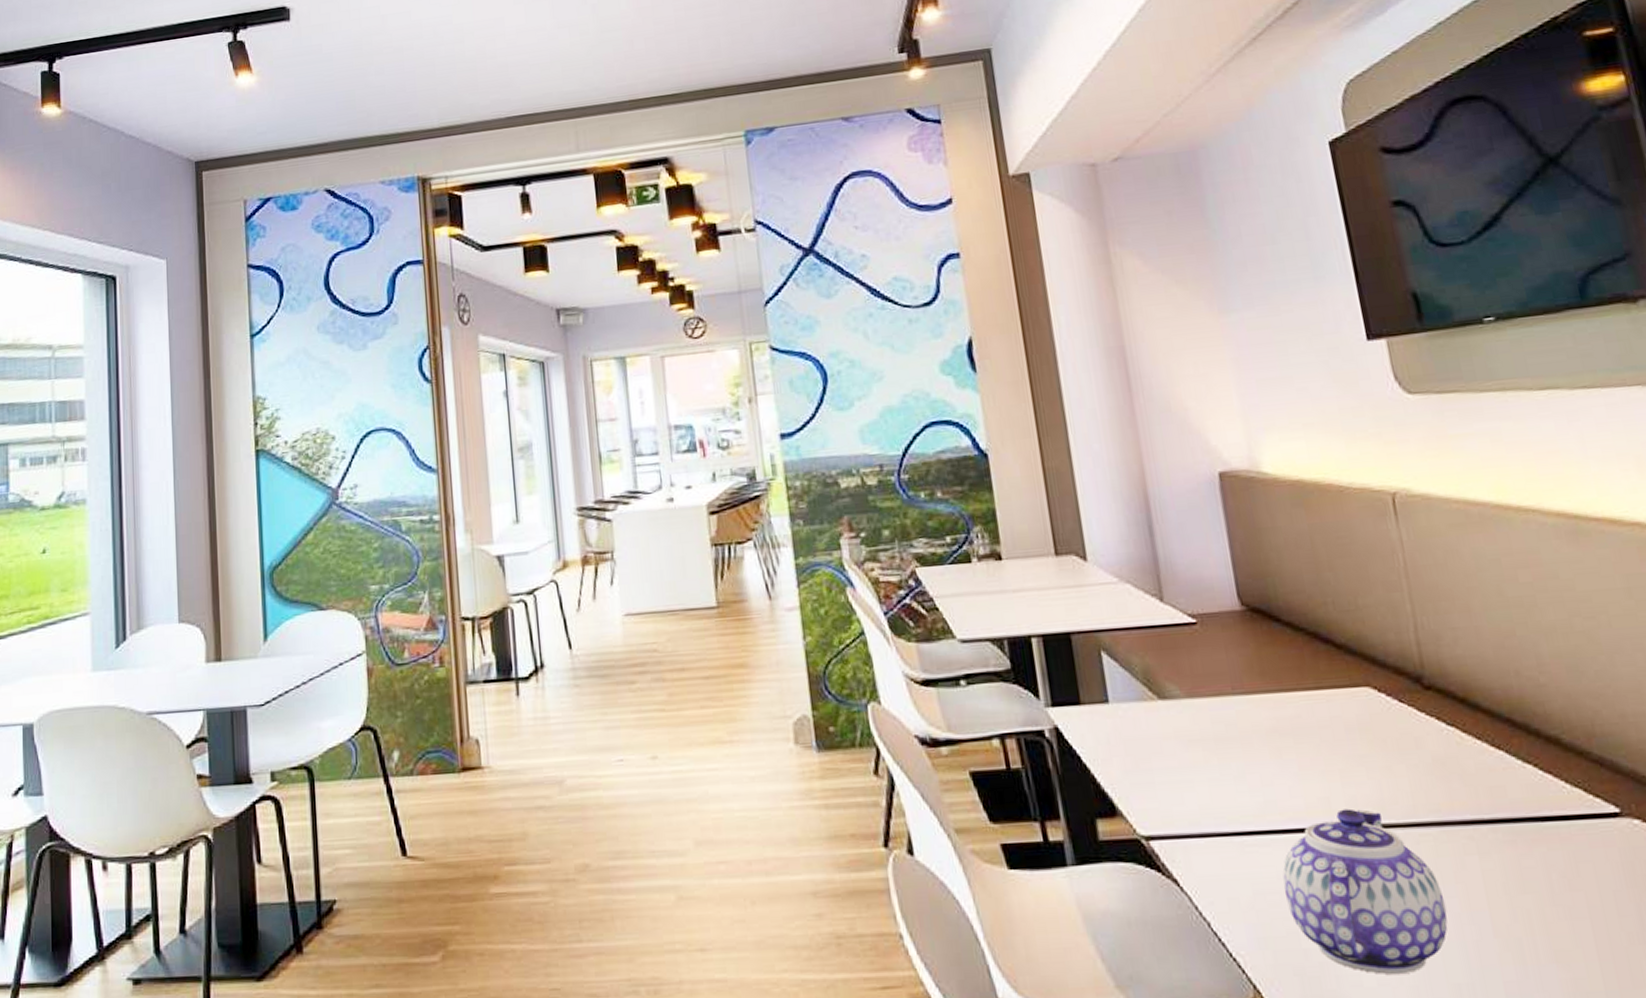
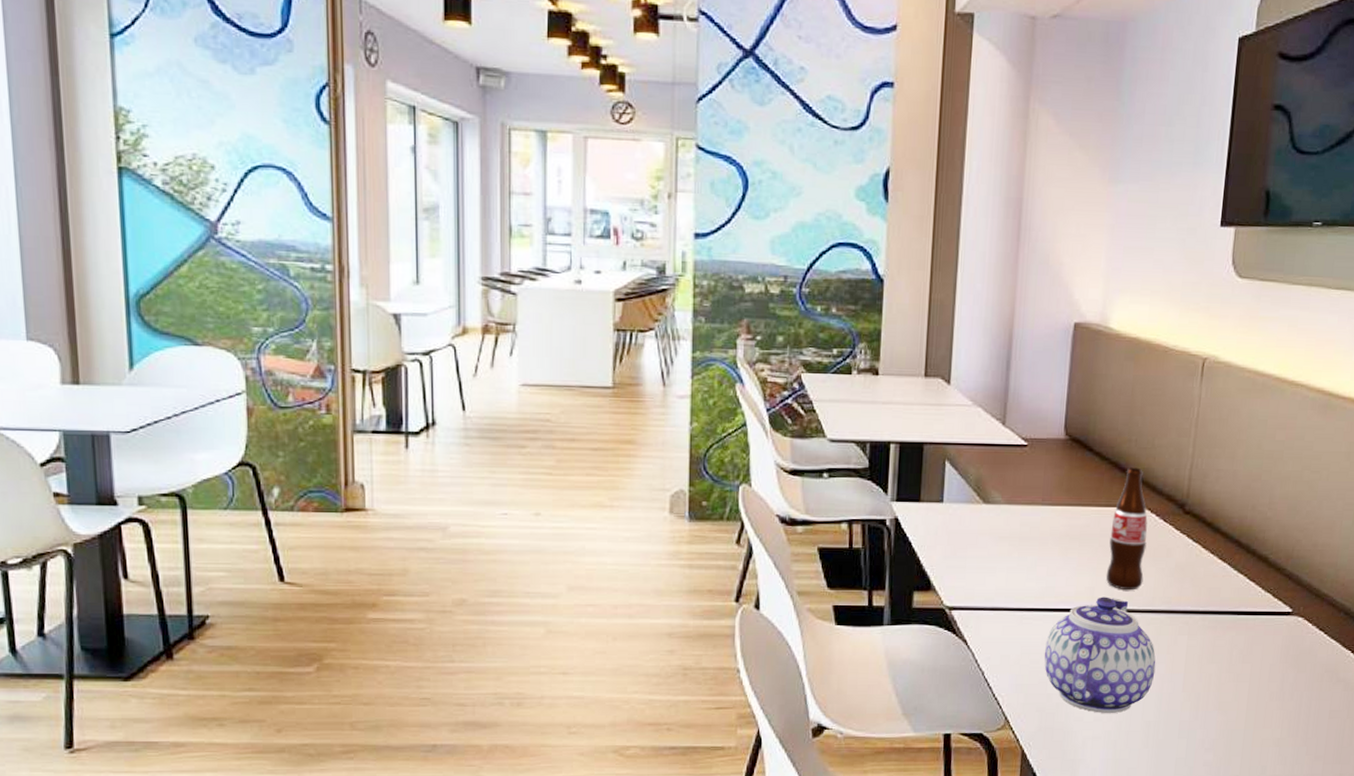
bottle: none [1329,636,1394,798] -> present [1106,467,1148,591]

